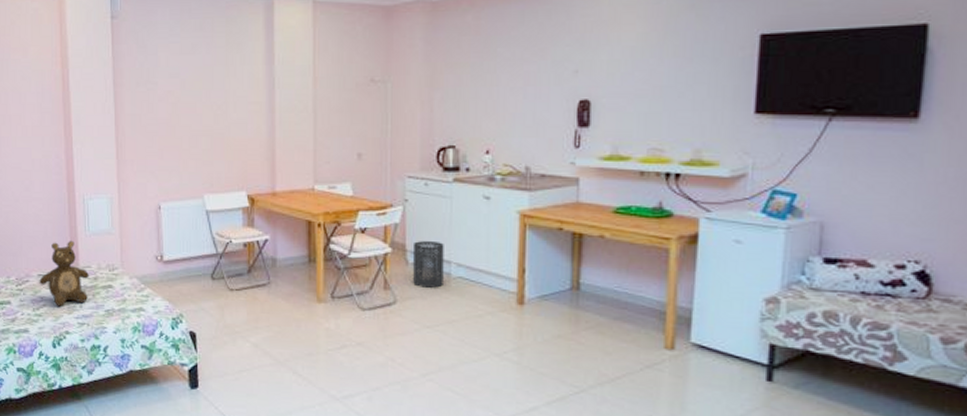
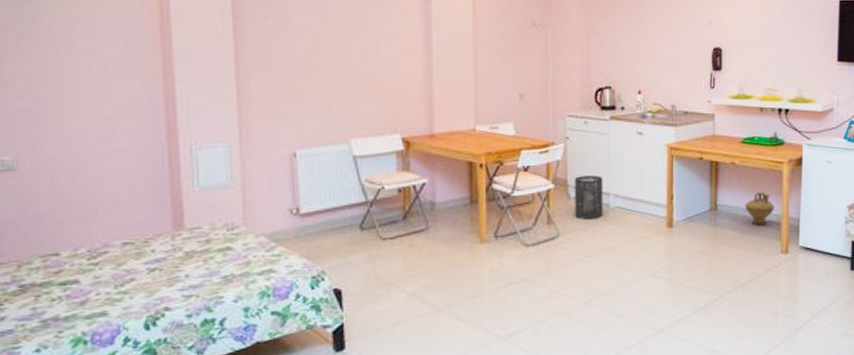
teddy bear: present [39,240,89,307] -> none [124,198,198,279]
ceramic jug: none [616,272,657,313] -> present [745,192,774,226]

